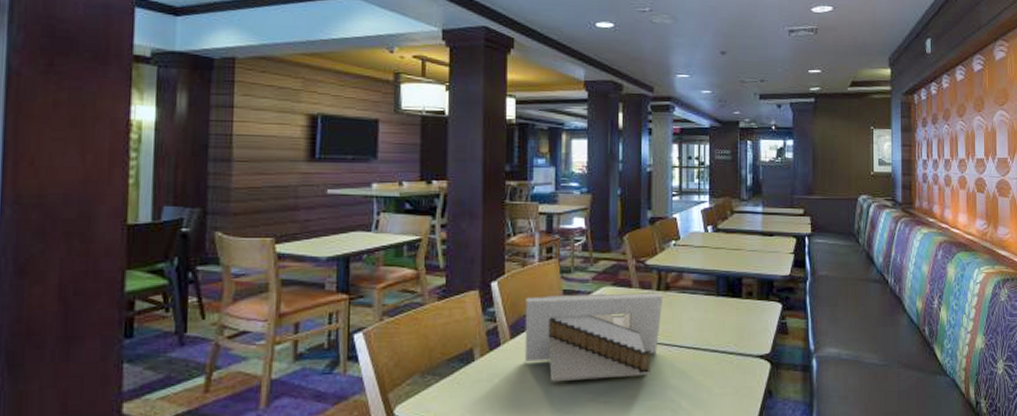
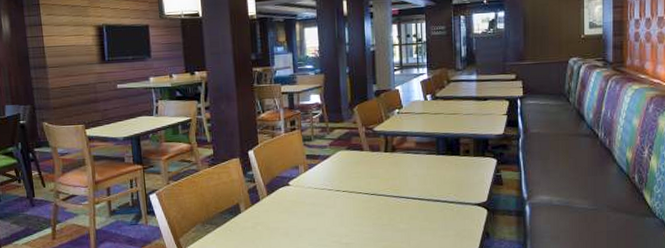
architectural model: present [524,292,664,382] -> none [276,154,391,229]

